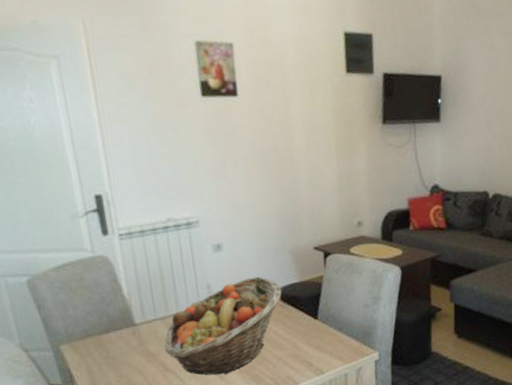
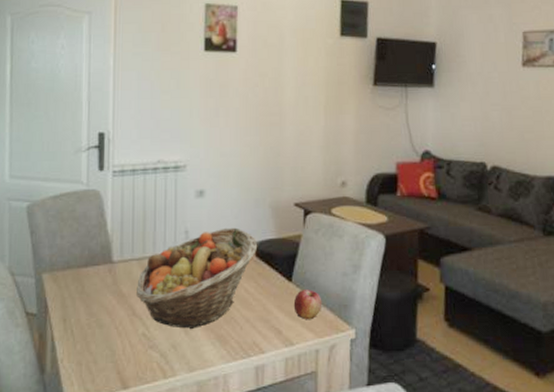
apple: none [321,324,348,351] -> present [293,290,322,320]

